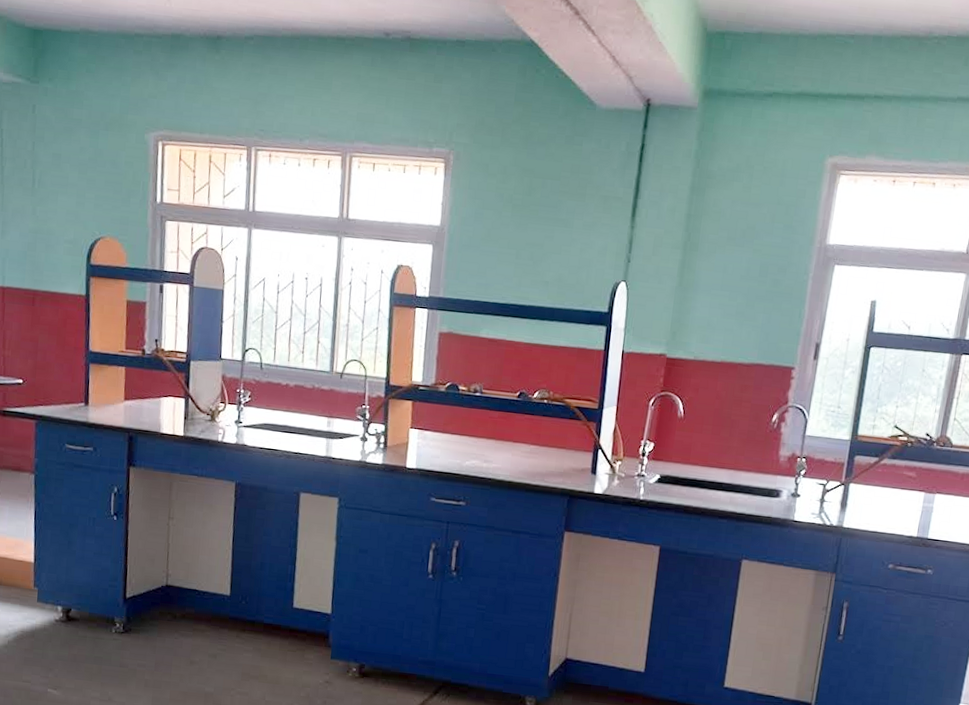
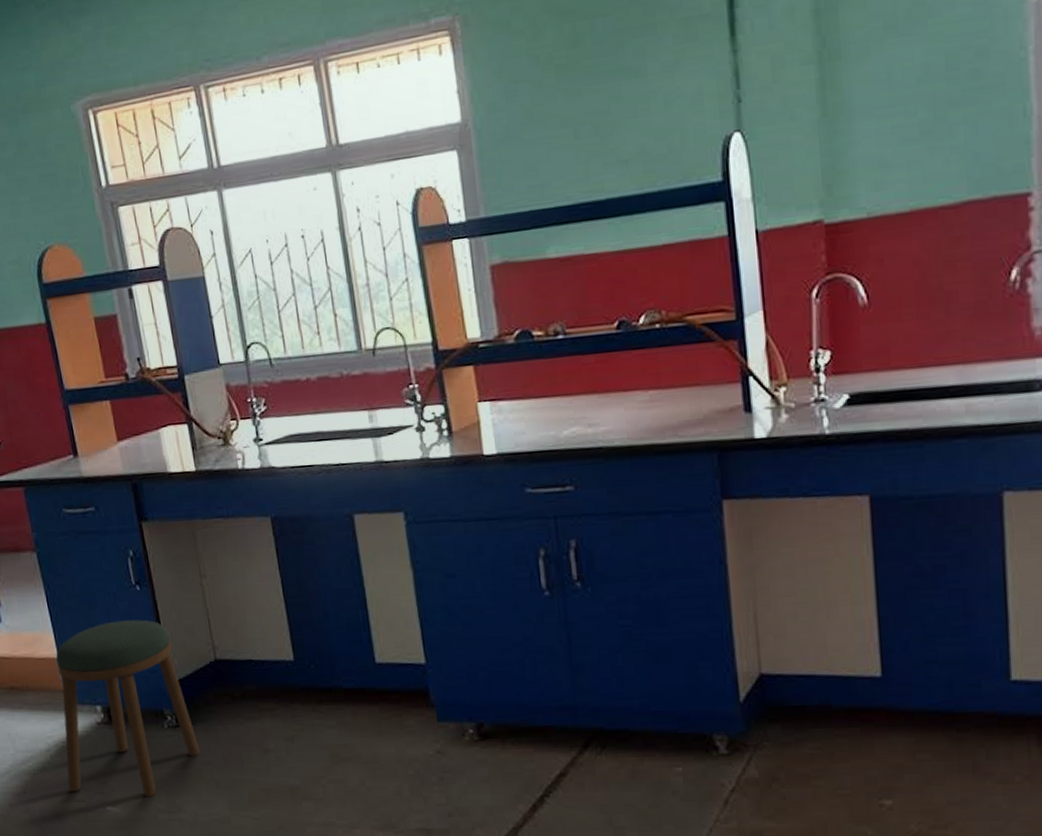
stool: none [18,541,138,686] -> present [56,619,201,797]

